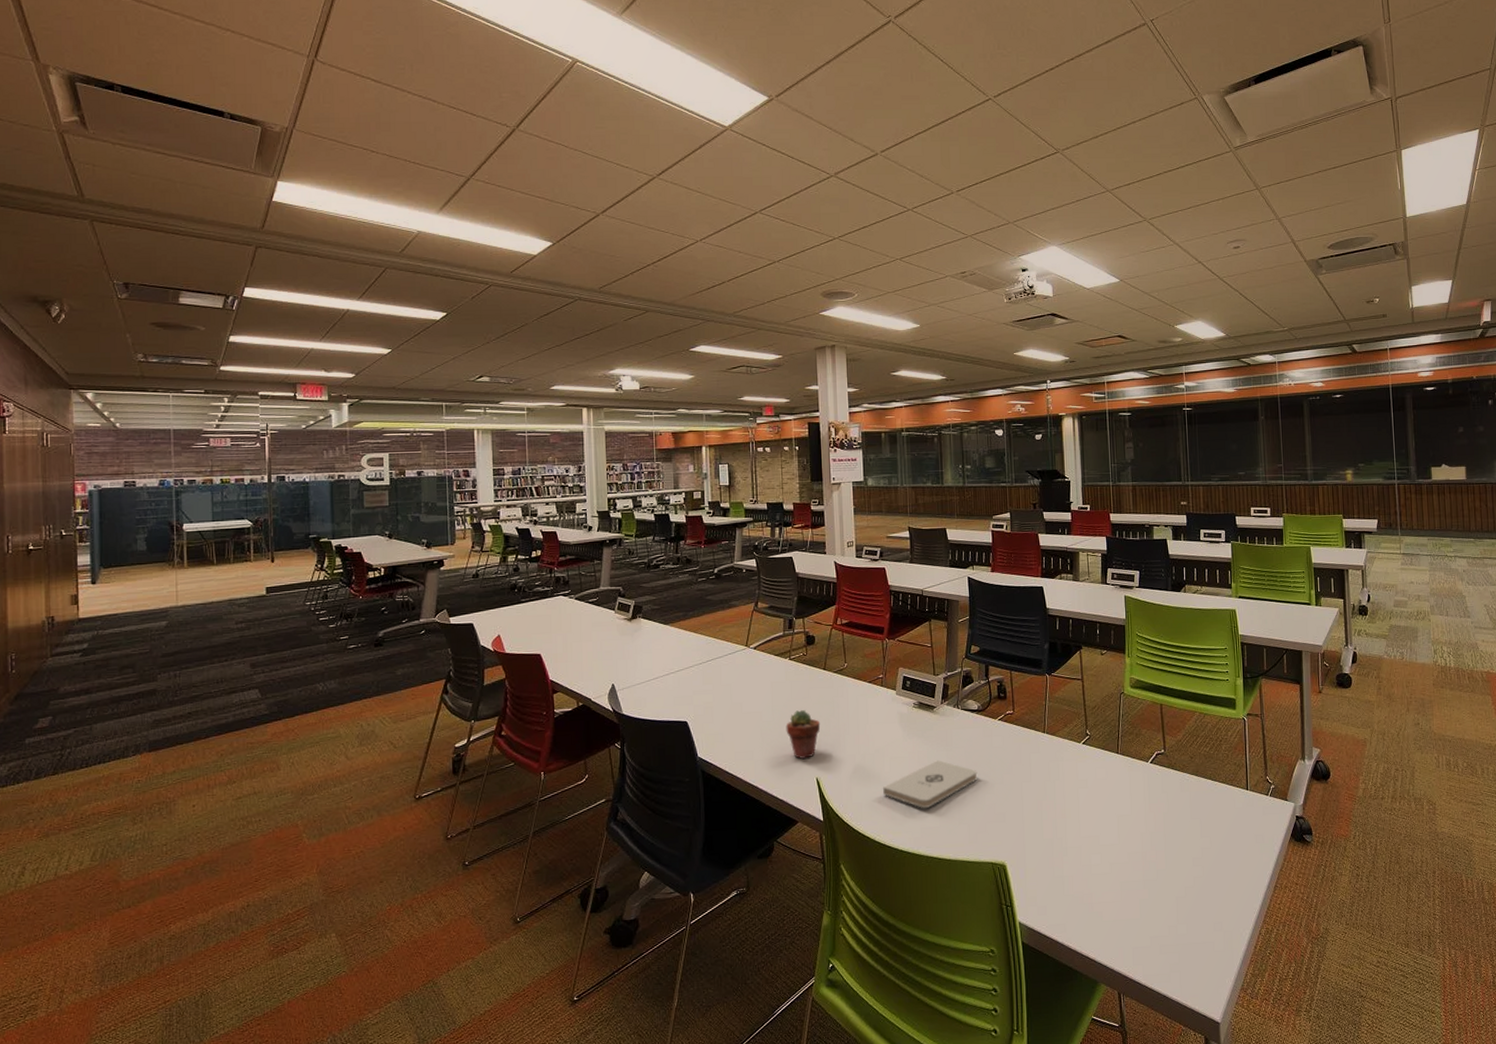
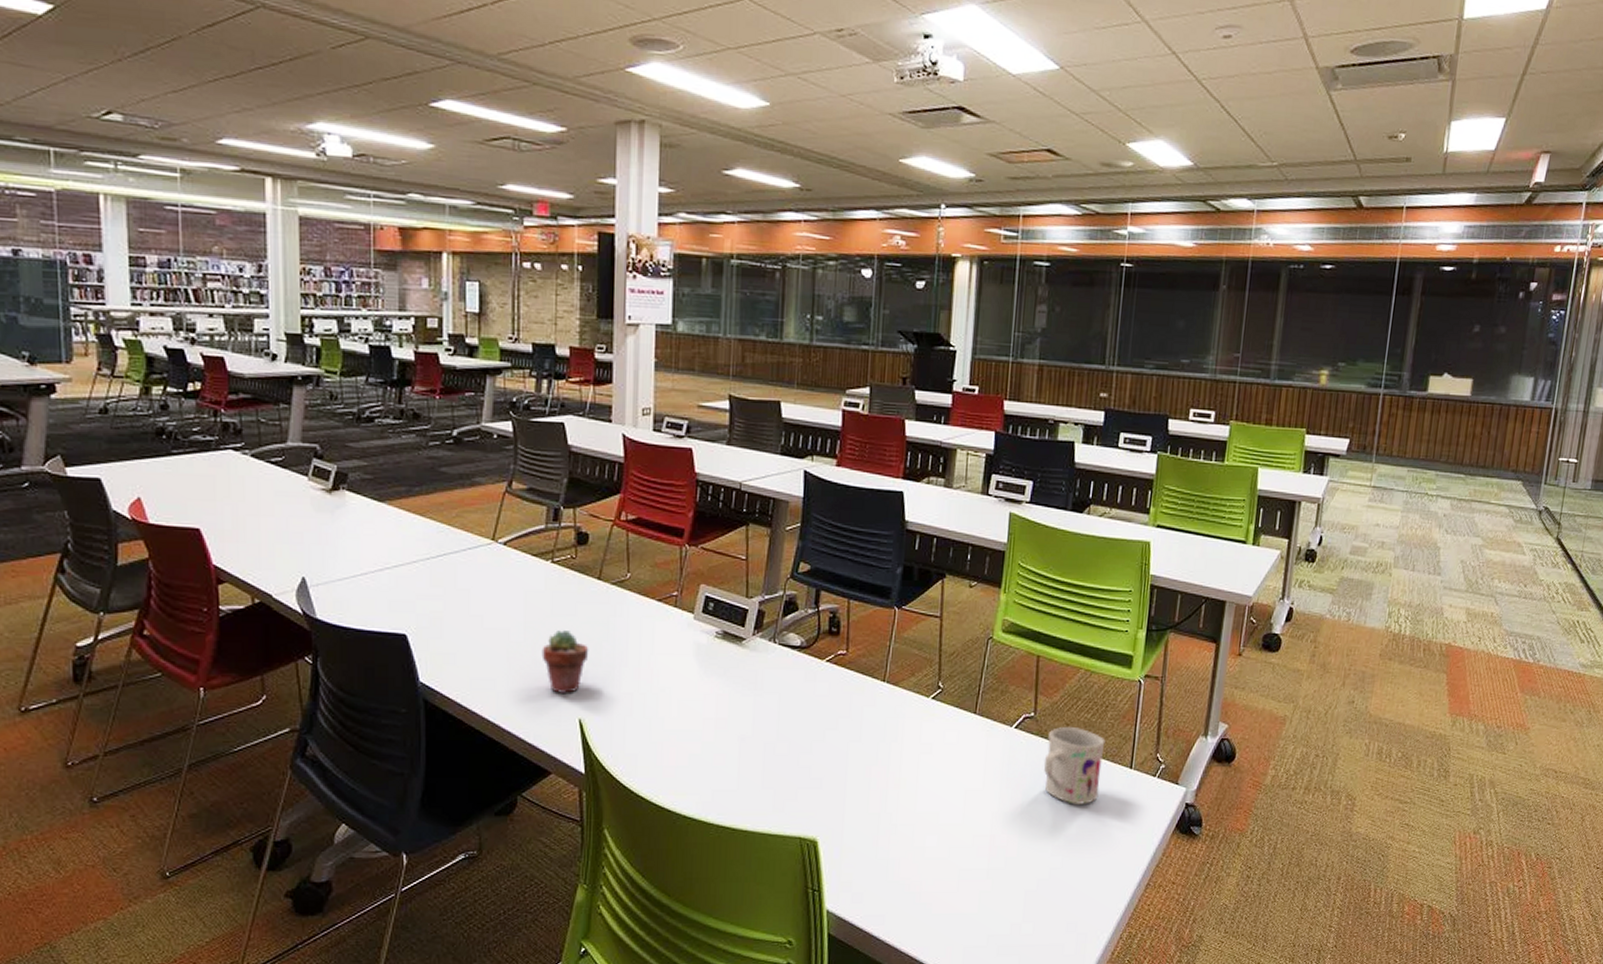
notepad: present [883,760,978,808] -> none [667,707,792,766]
mug: none [1177,758,1225,823] -> present [1043,726,1106,804]

